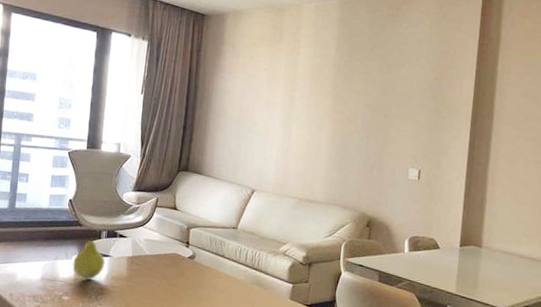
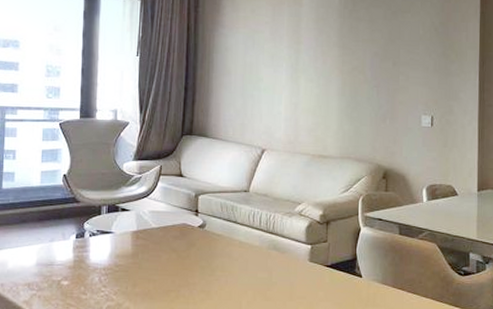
fruit: present [73,229,106,280] -> none [71,205,108,260]

